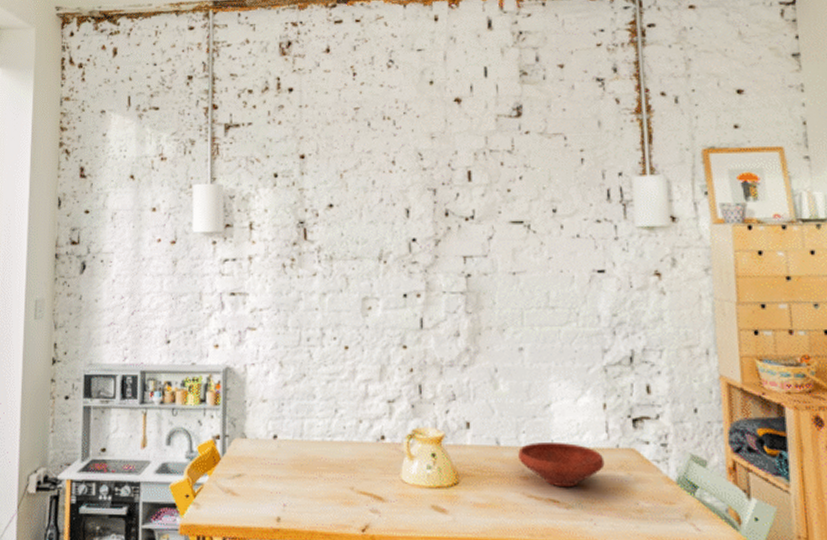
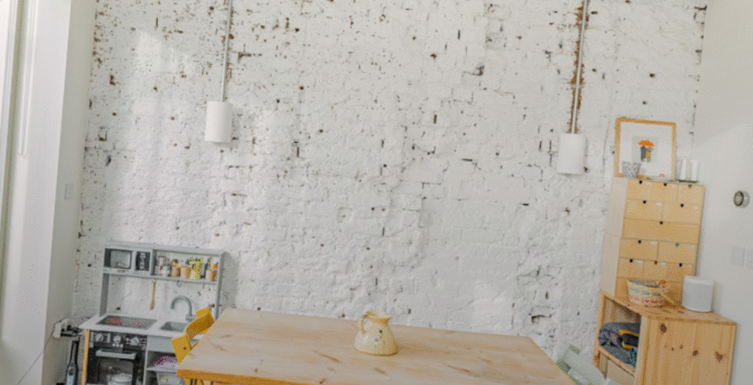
bowl: present [518,441,605,488] -> none [444,328,507,362]

